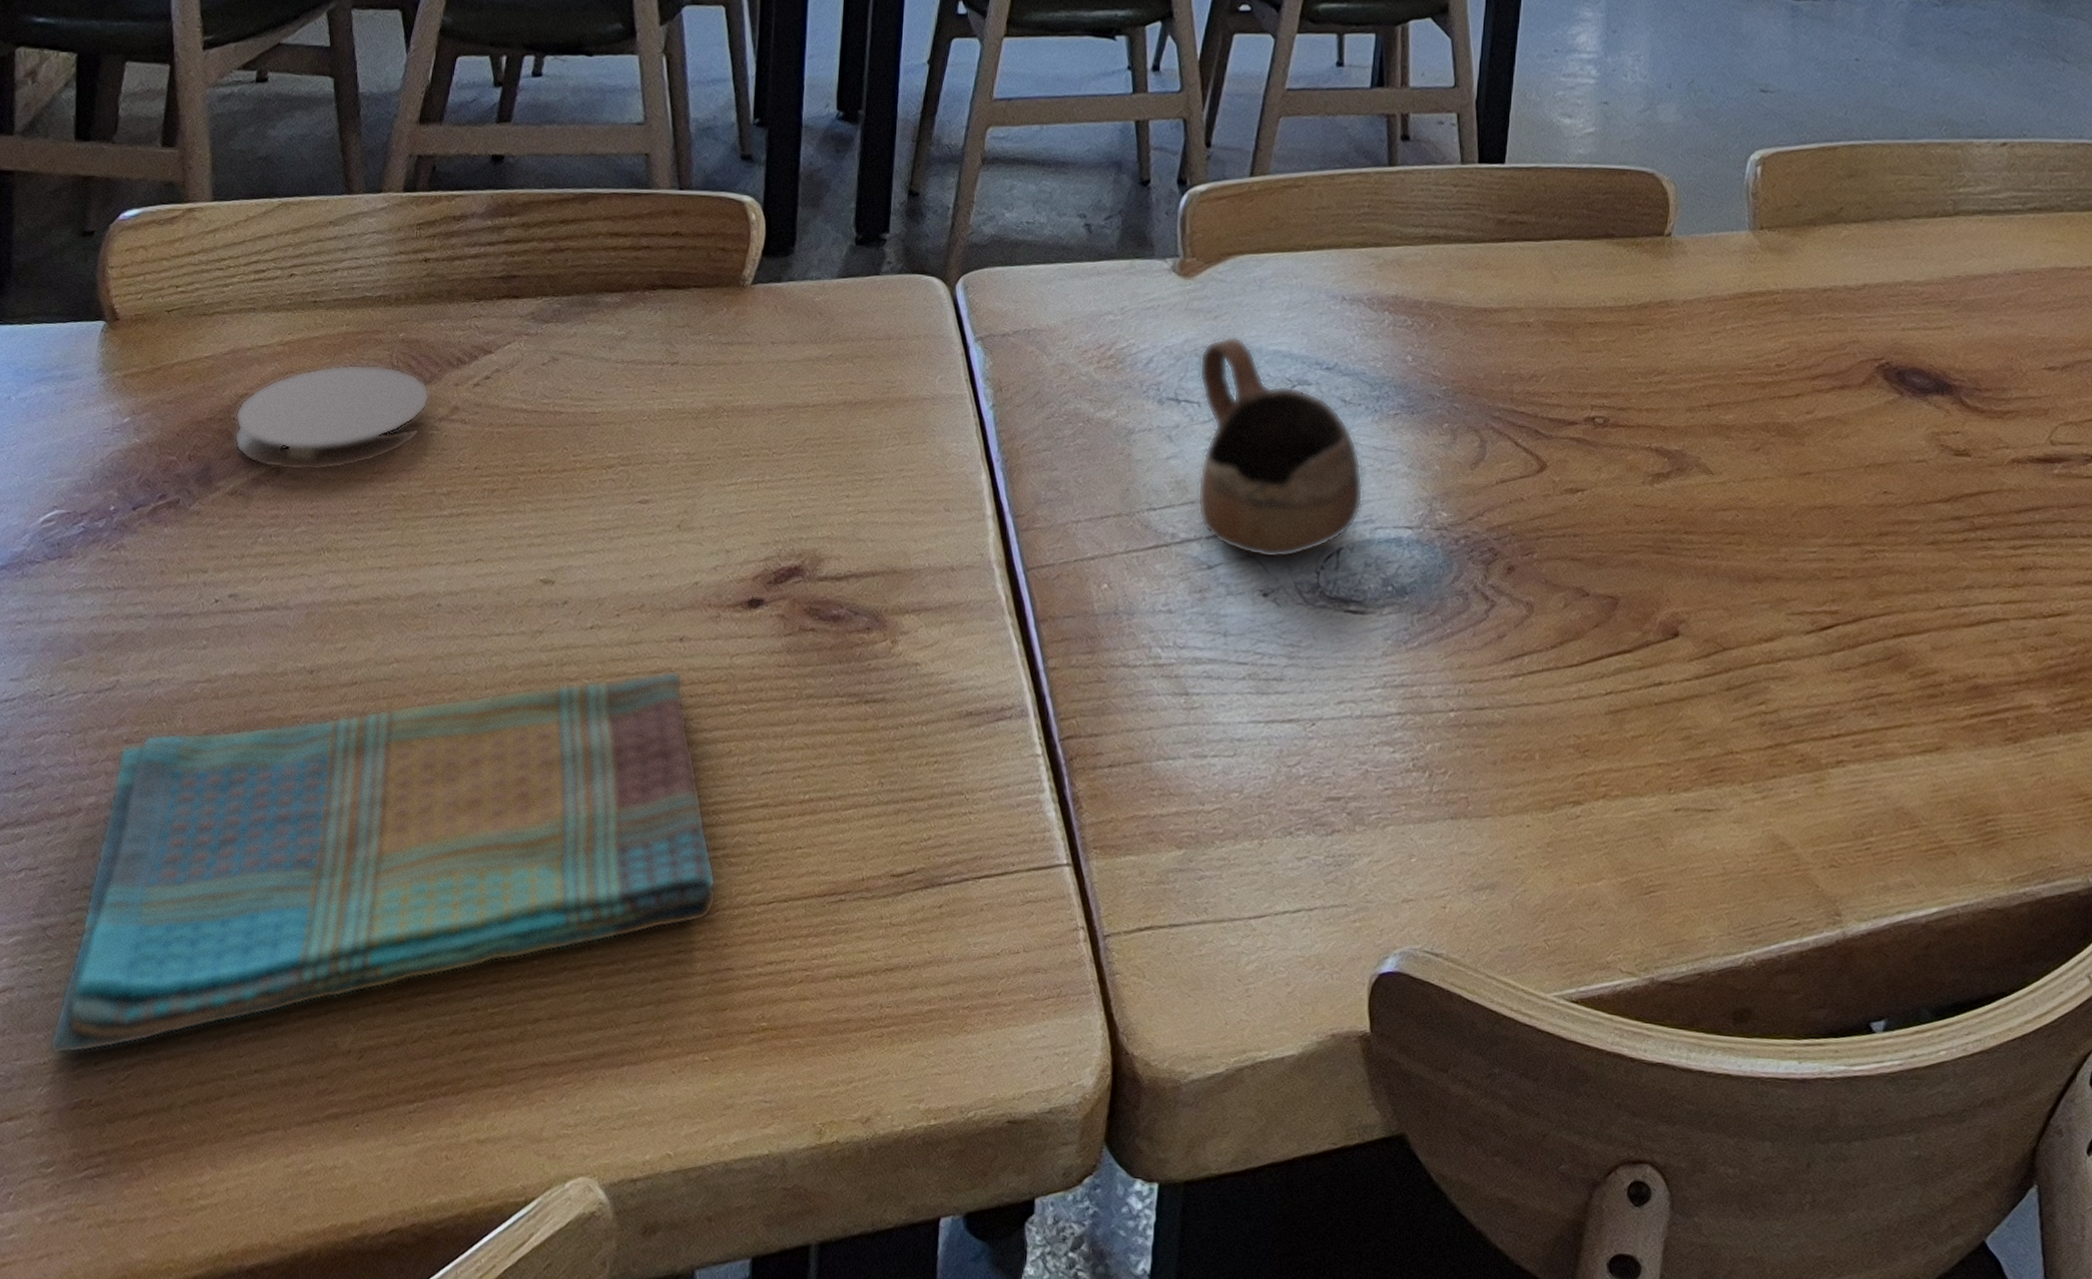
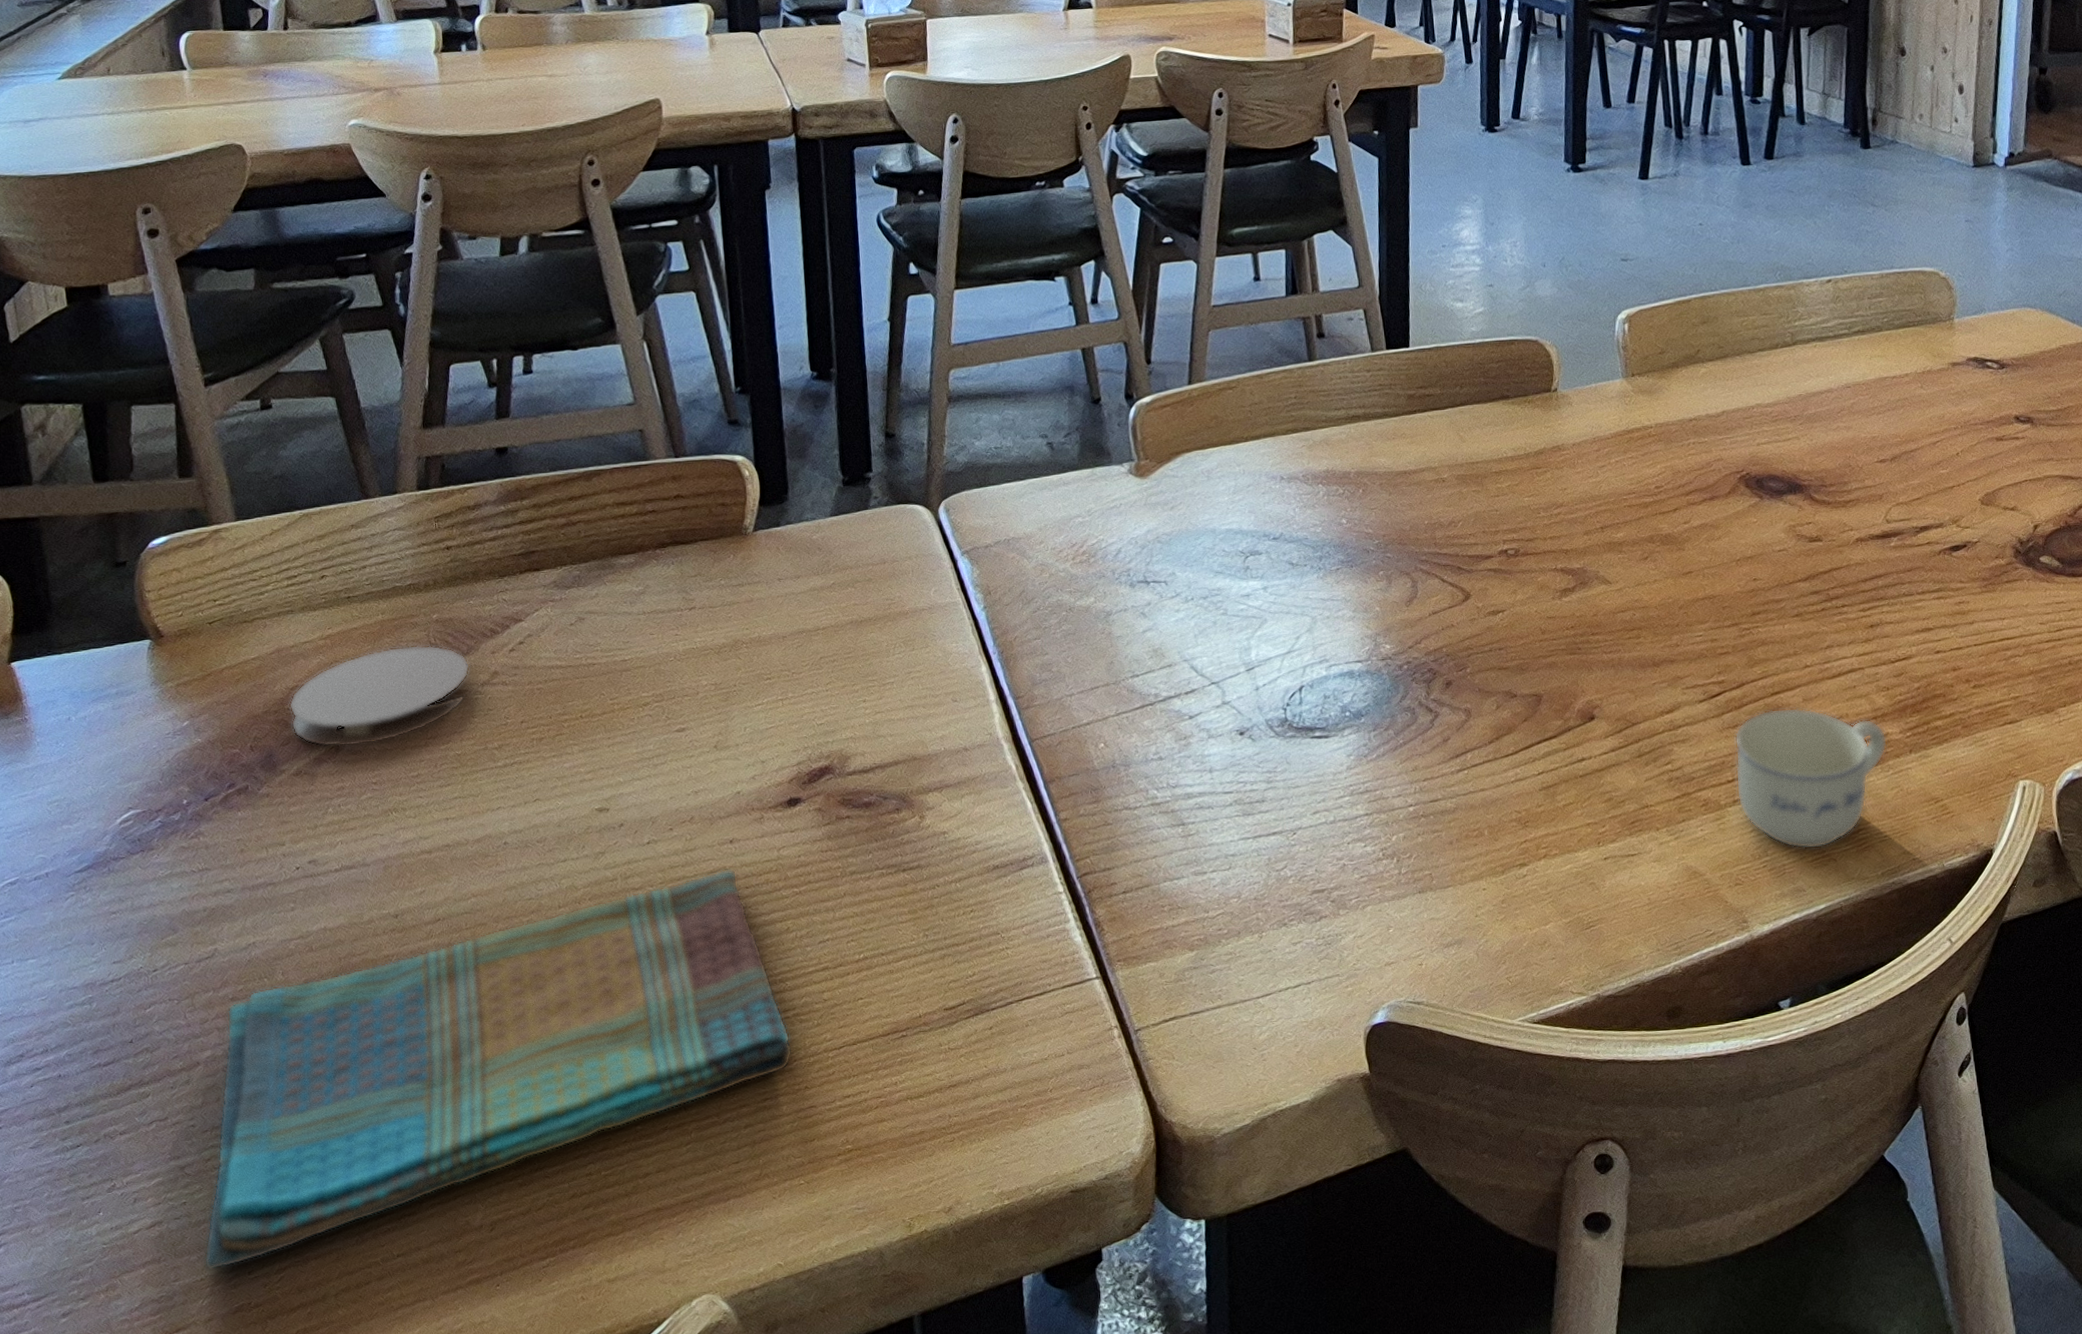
cup: present [1197,336,1364,559] -> none [1162,522,1317,703]
cup: none [1841,654,2031,837] -> present [1734,707,1888,850]

